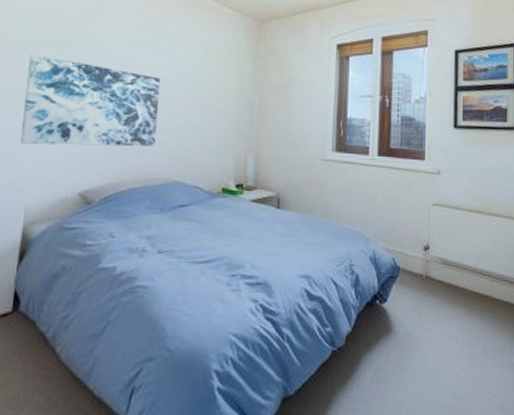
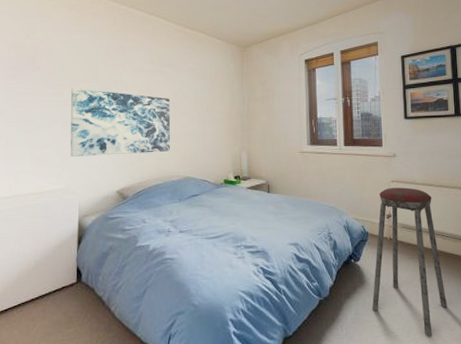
music stool: none [397,212,491,405] -> present [371,187,448,338]

